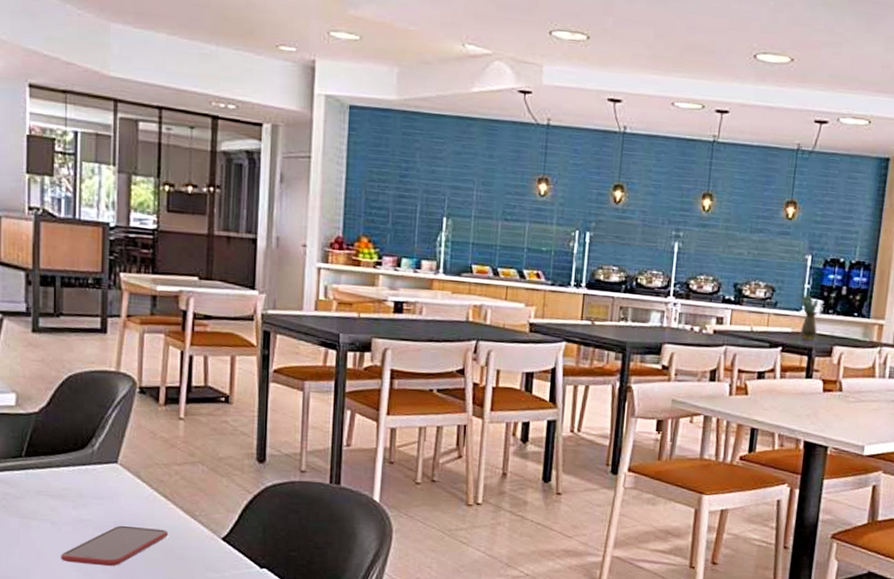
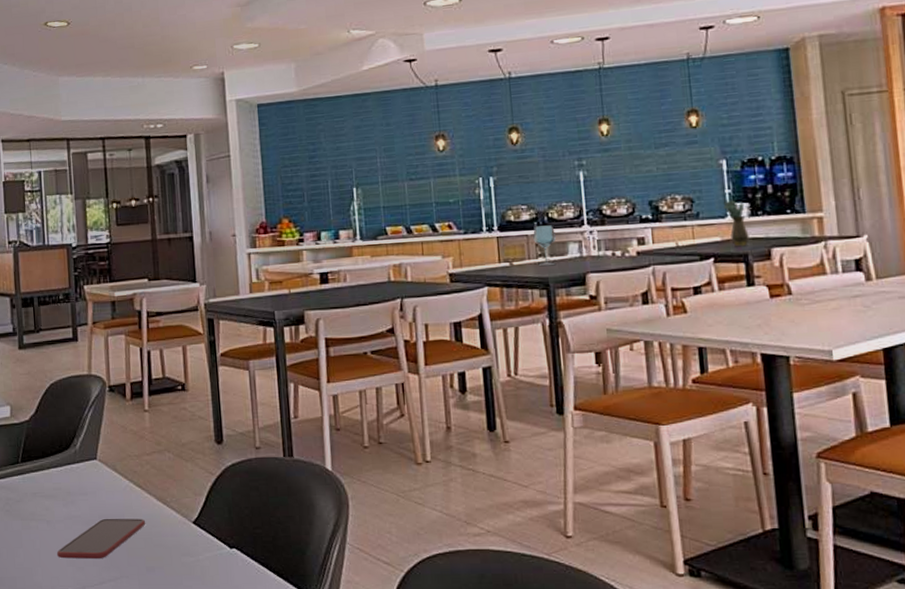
wine glass: none [618,289,642,331] -> present [533,225,557,267]

